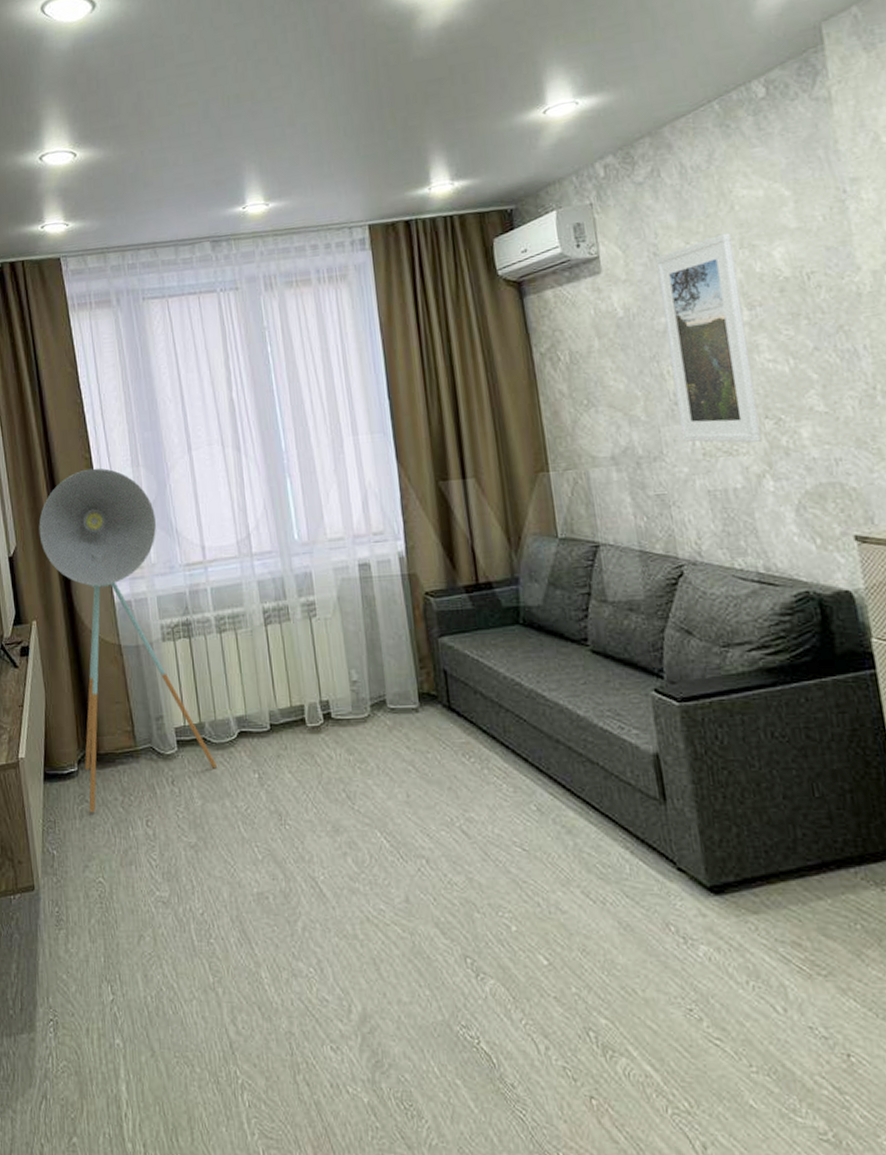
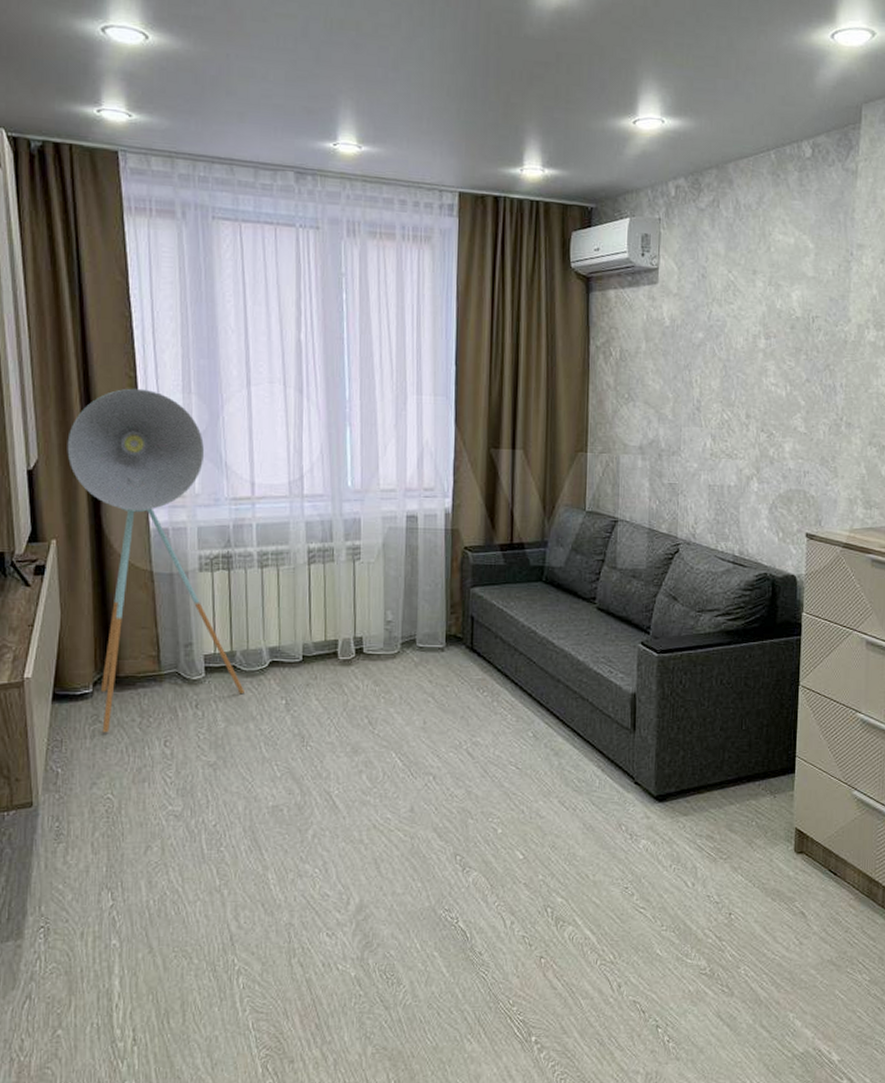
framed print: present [655,232,762,443] -> none [697,269,763,450]

